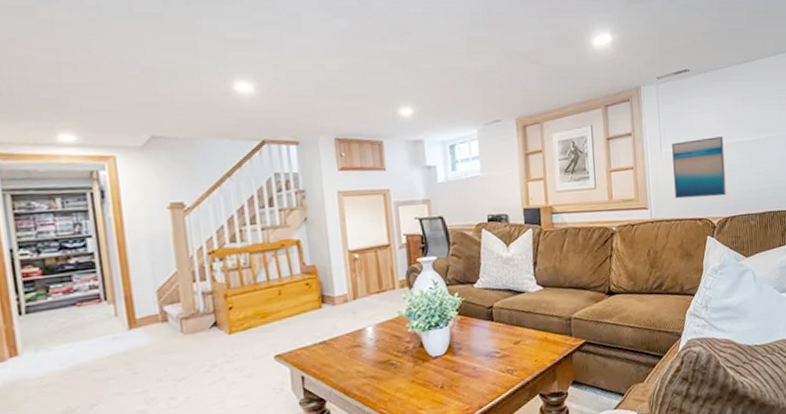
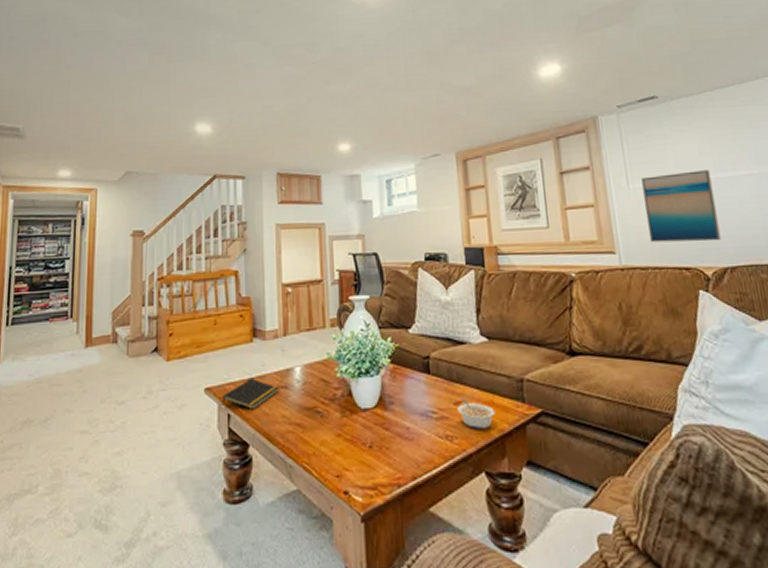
notepad: none [293,342,353,370] -> present [221,379,280,409]
legume: none [517,338,548,362] -> present [457,399,496,429]

